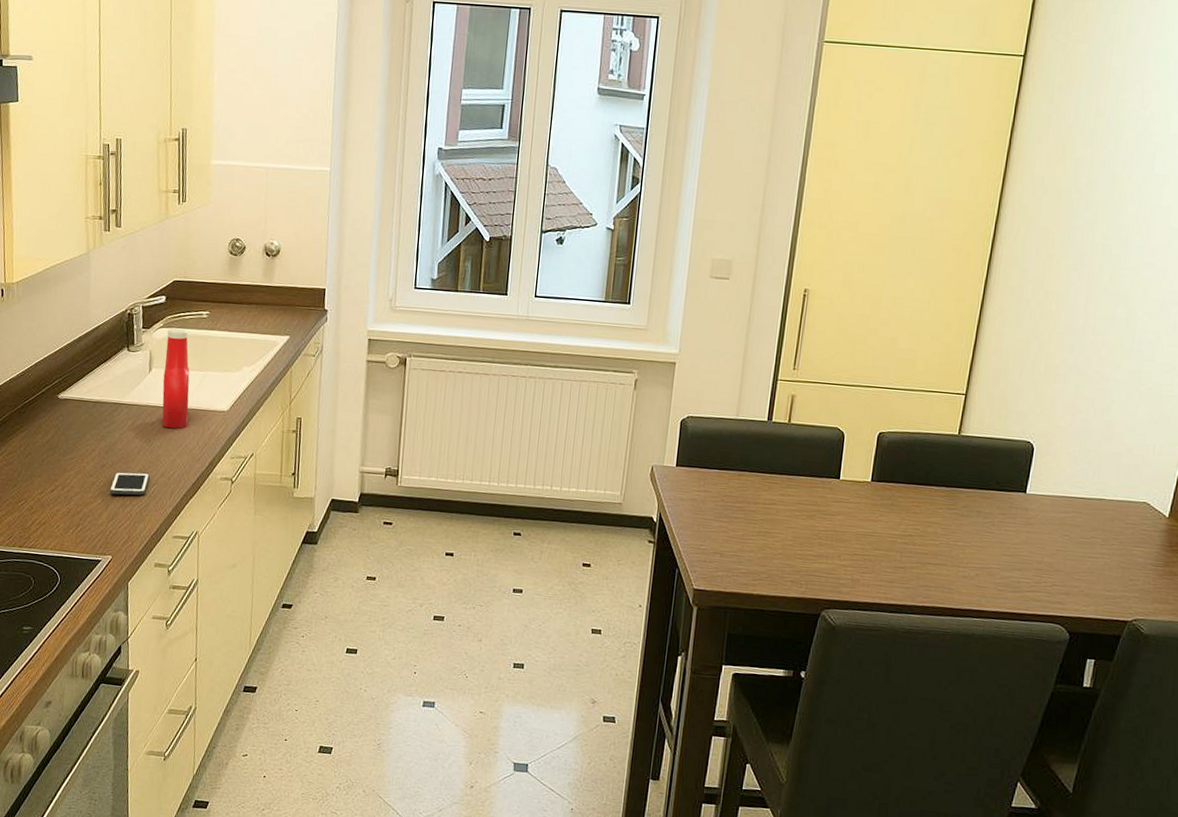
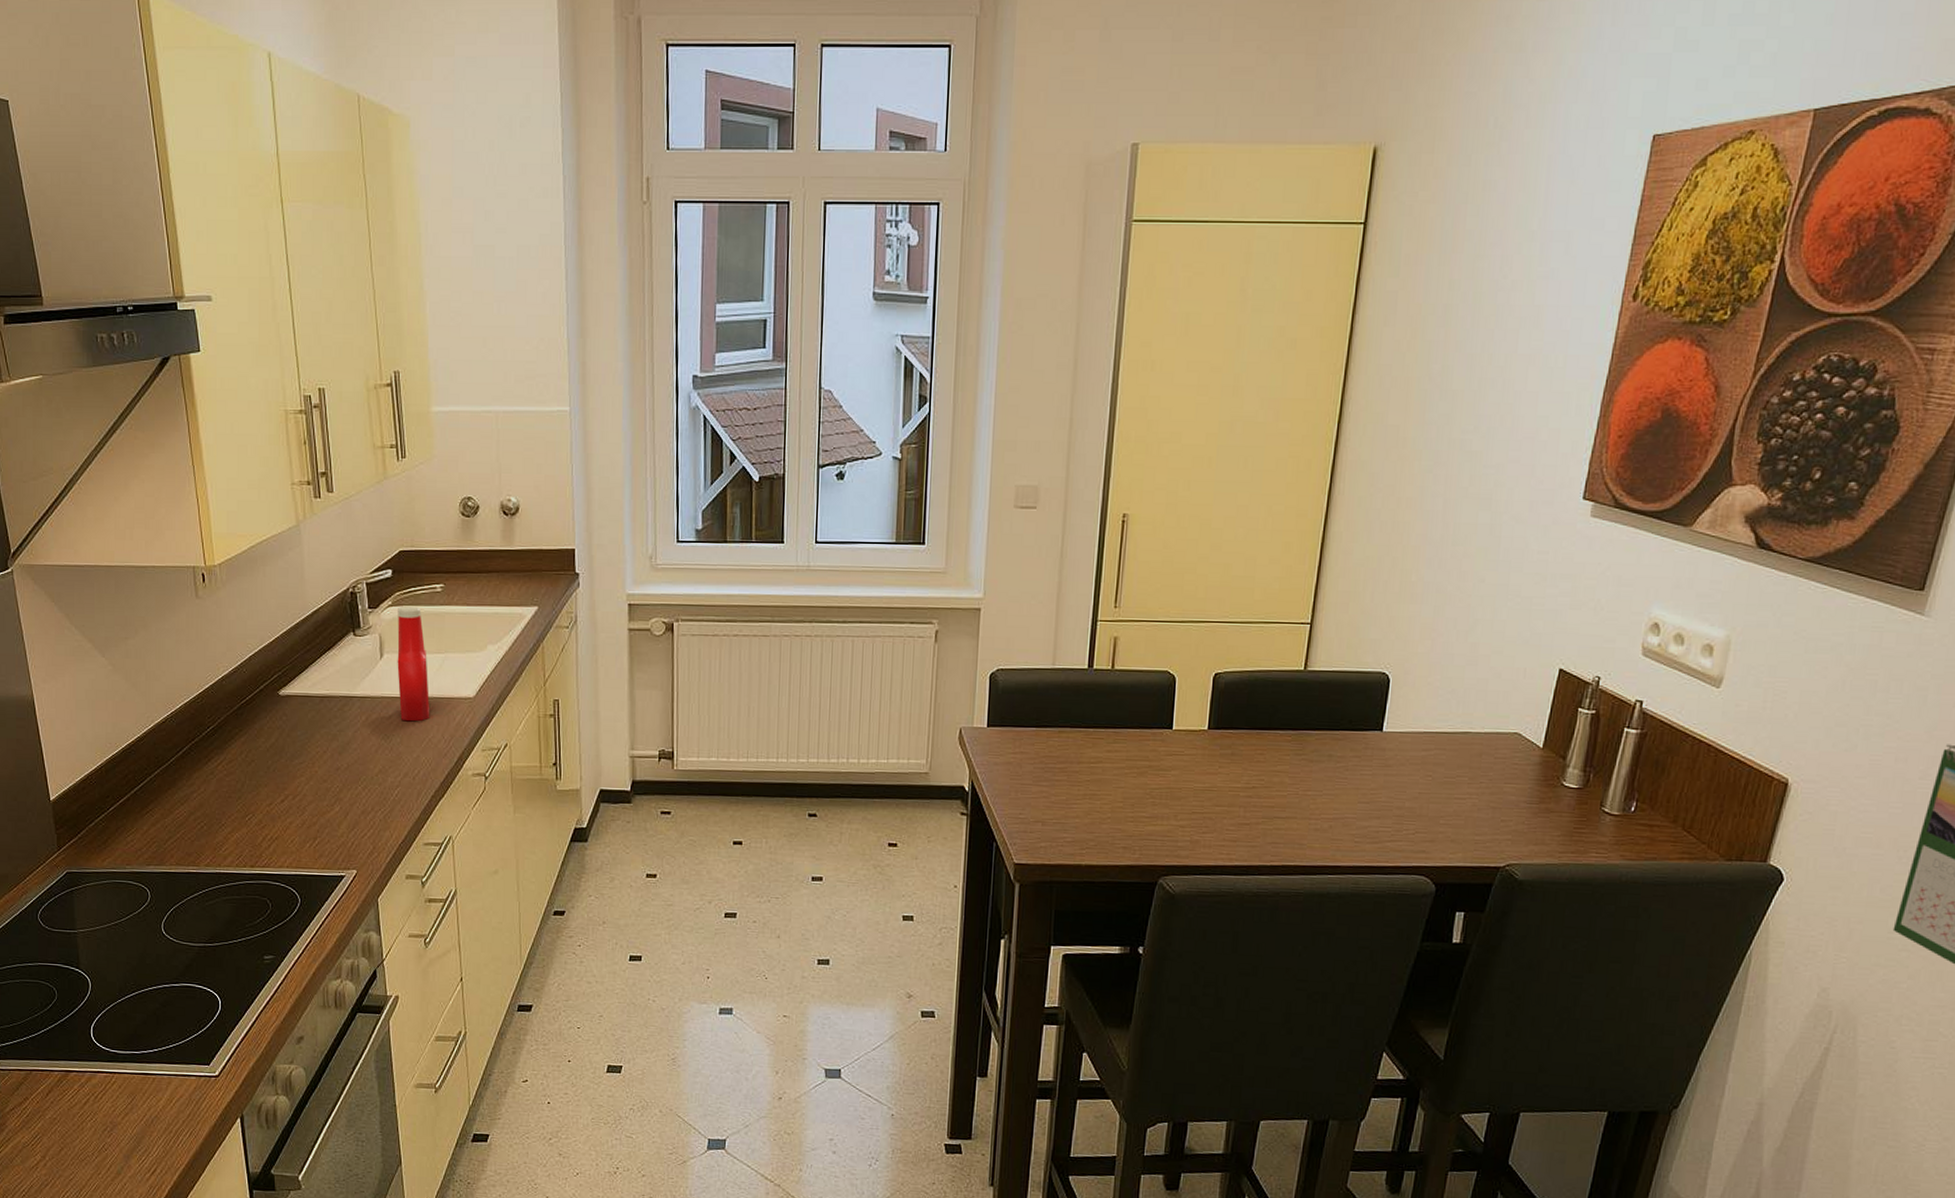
cell phone: present [109,471,150,496] -> none [347,773,392,801]

